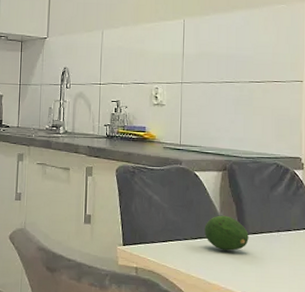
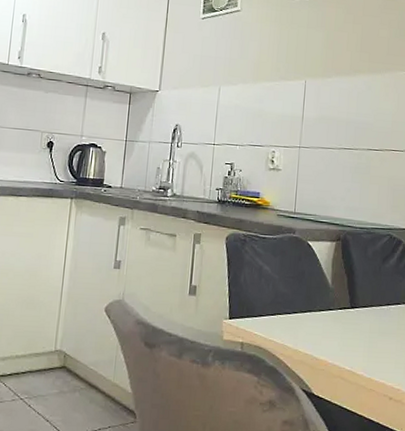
fruit: present [204,215,249,251] -> none [314,287,359,325]

